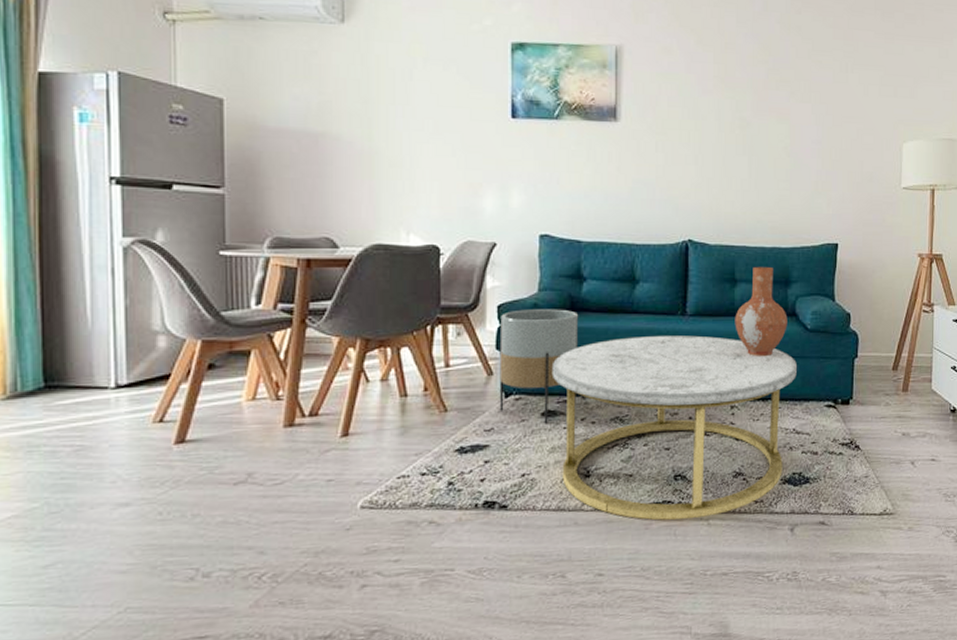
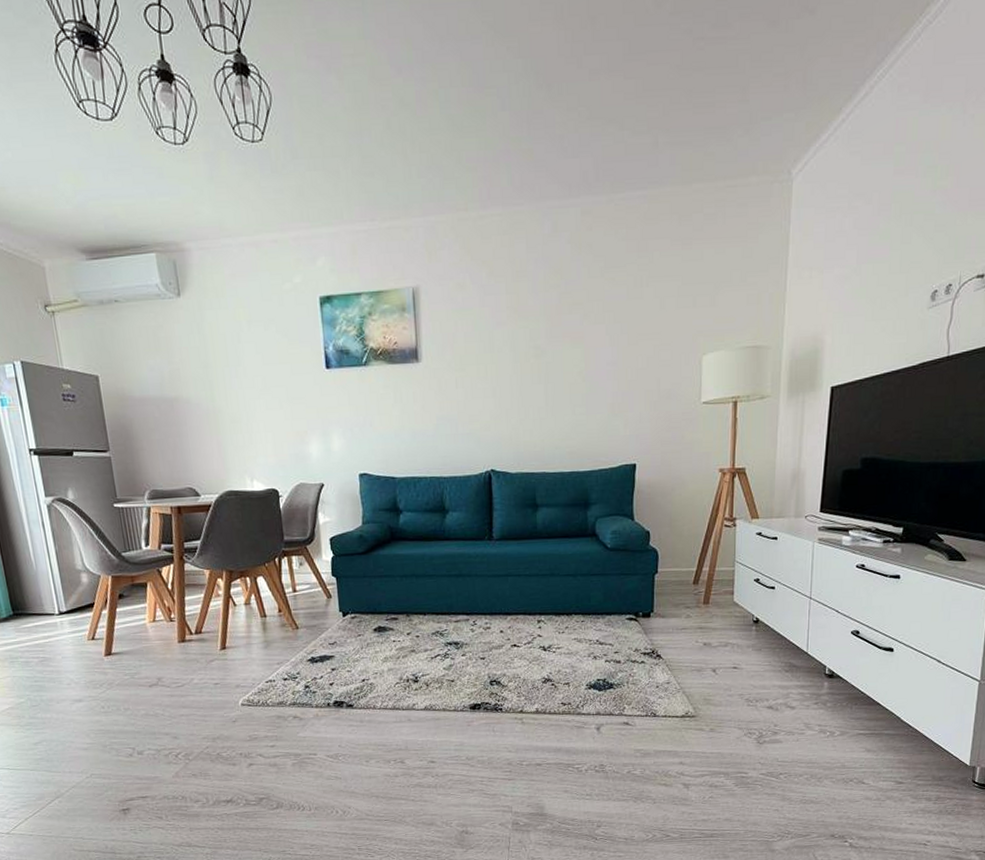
planter: present [499,309,579,424] -> none [333,539,400,638]
coffee table: present [551,335,797,521] -> none [379,558,598,719]
vase: present [735,266,788,357] -> none [538,490,588,576]

